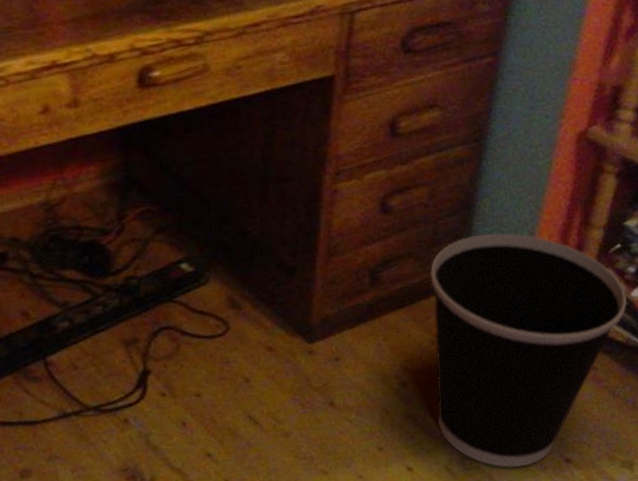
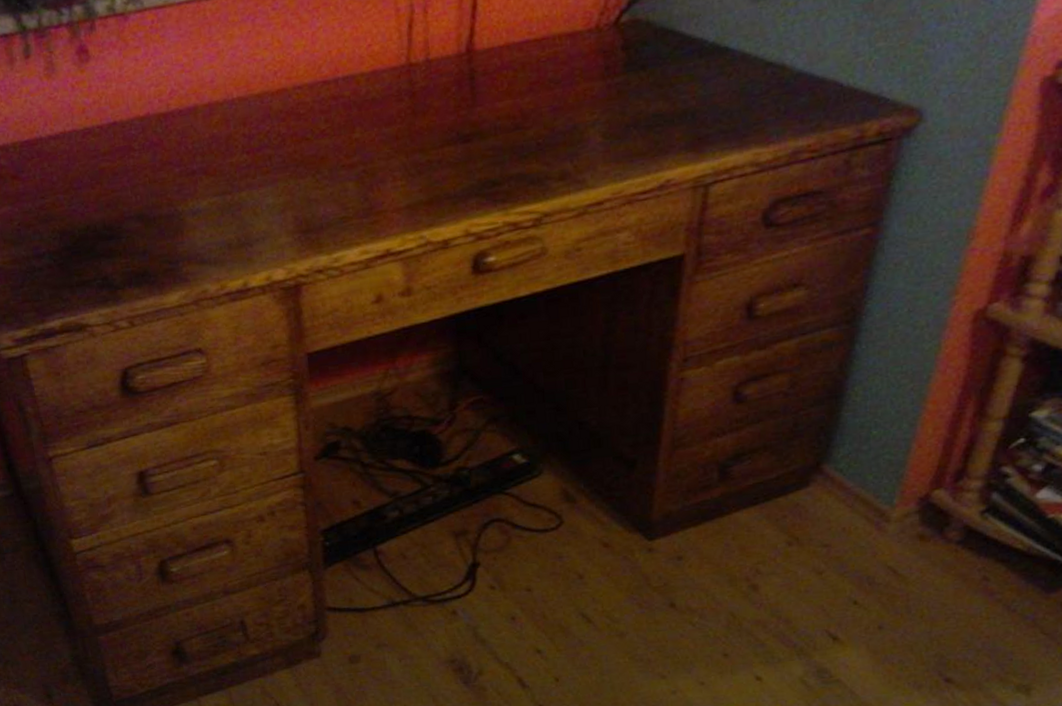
wastebasket: present [430,233,628,467] -> none [788,424,1031,684]

